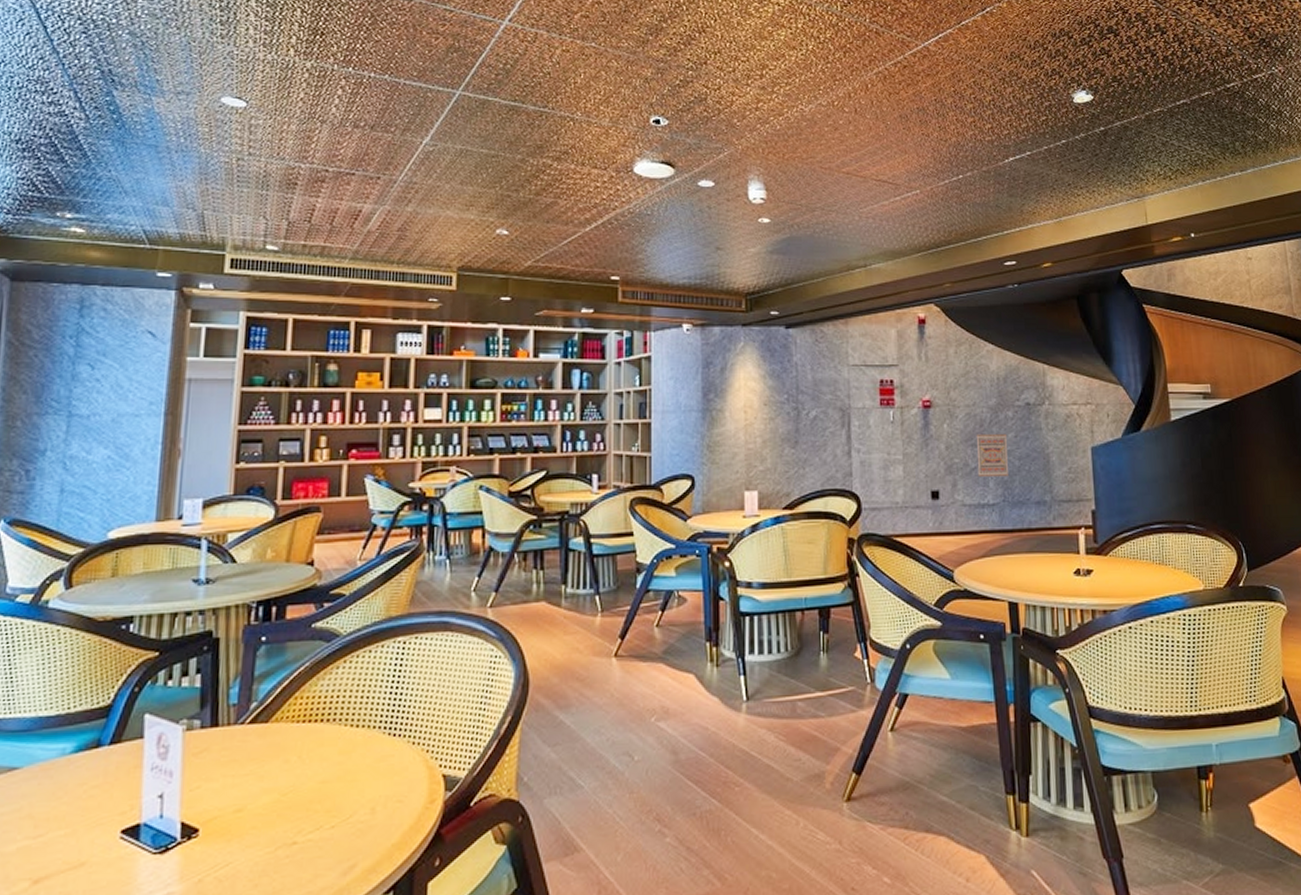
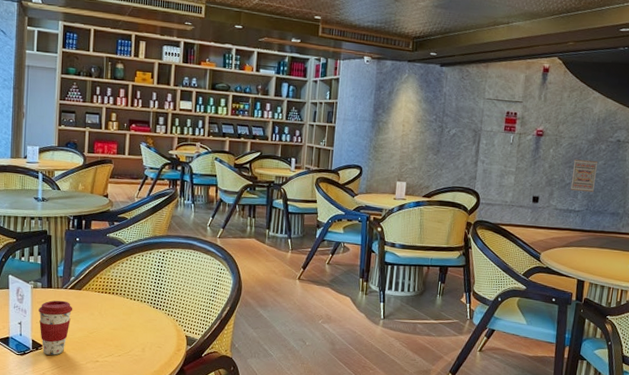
coffee cup: none [194,745,254,845] -> present [39,300,73,355]

